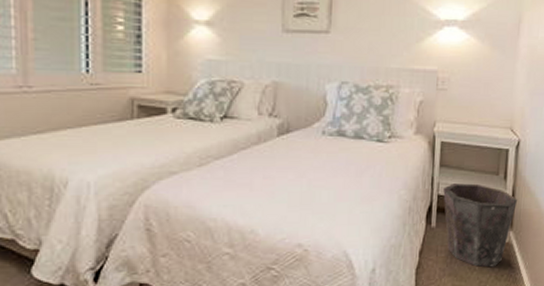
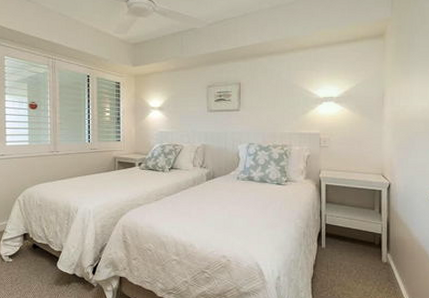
waste bin: present [443,183,517,267] -> none [330,216,392,281]

